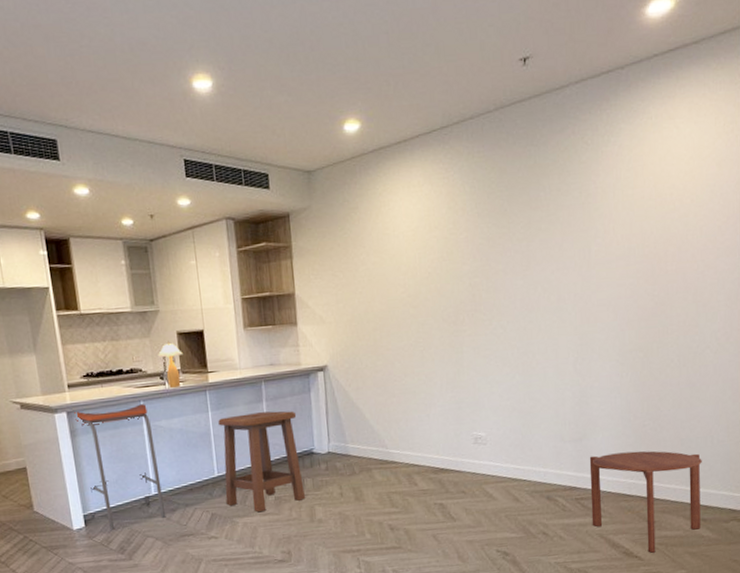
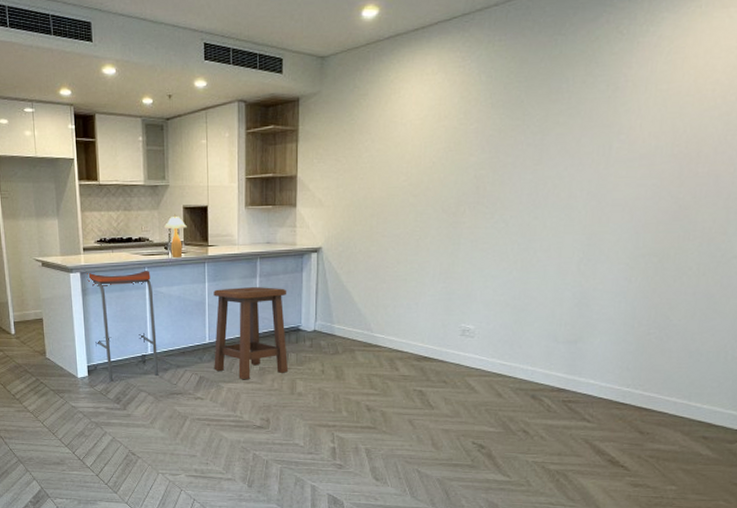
side table: present [589,450,702,553] -> none [577,359,711,465]

